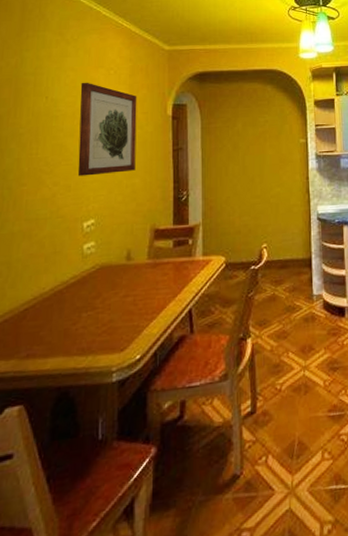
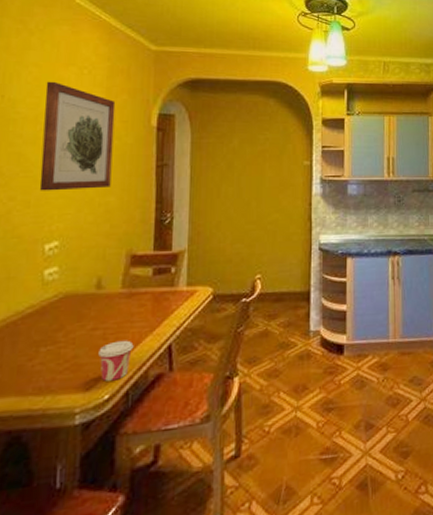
cup: none [130,305,160,343] -> present [98,340,134,381]

